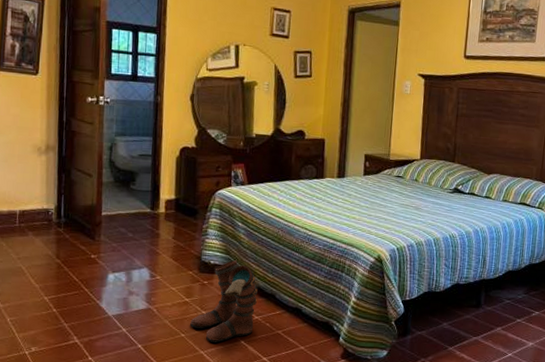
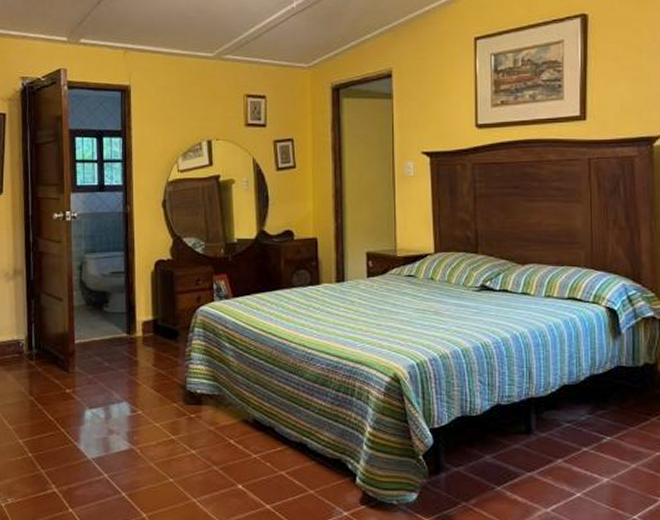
boots: present [190,260,258,342] -> none [179,388,254,488]

